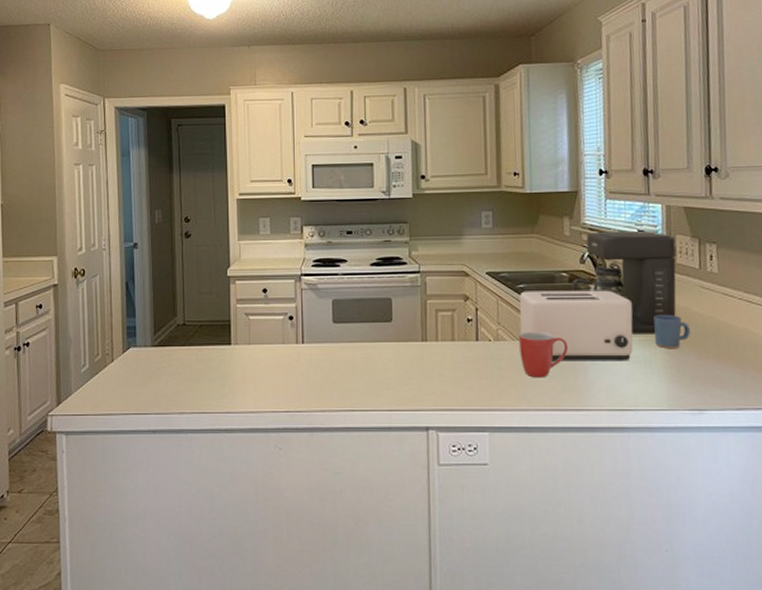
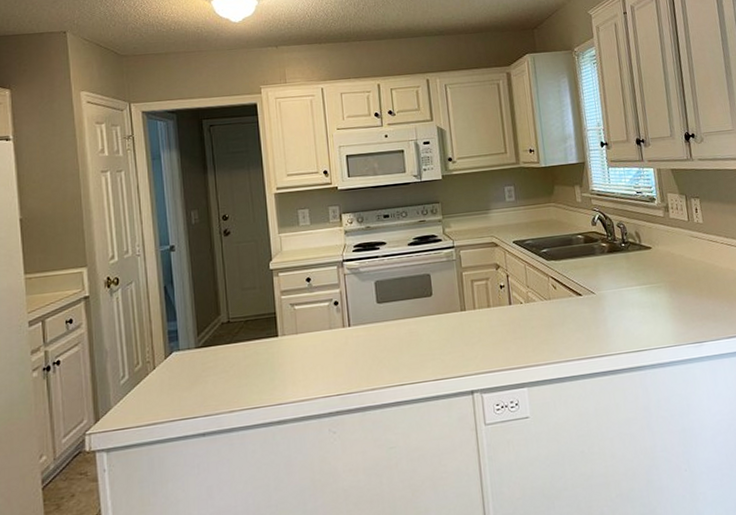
mug: present [518,331,569,378] -> none [545,289,589,332]
toaster: present [519,290,633,361] -> none [544,246,642,314]
coffee maker: present [571,230,677,335] -> none [586,192,674,282]
mug: present [653,314,690,349] -> none [656,262,686,293]

